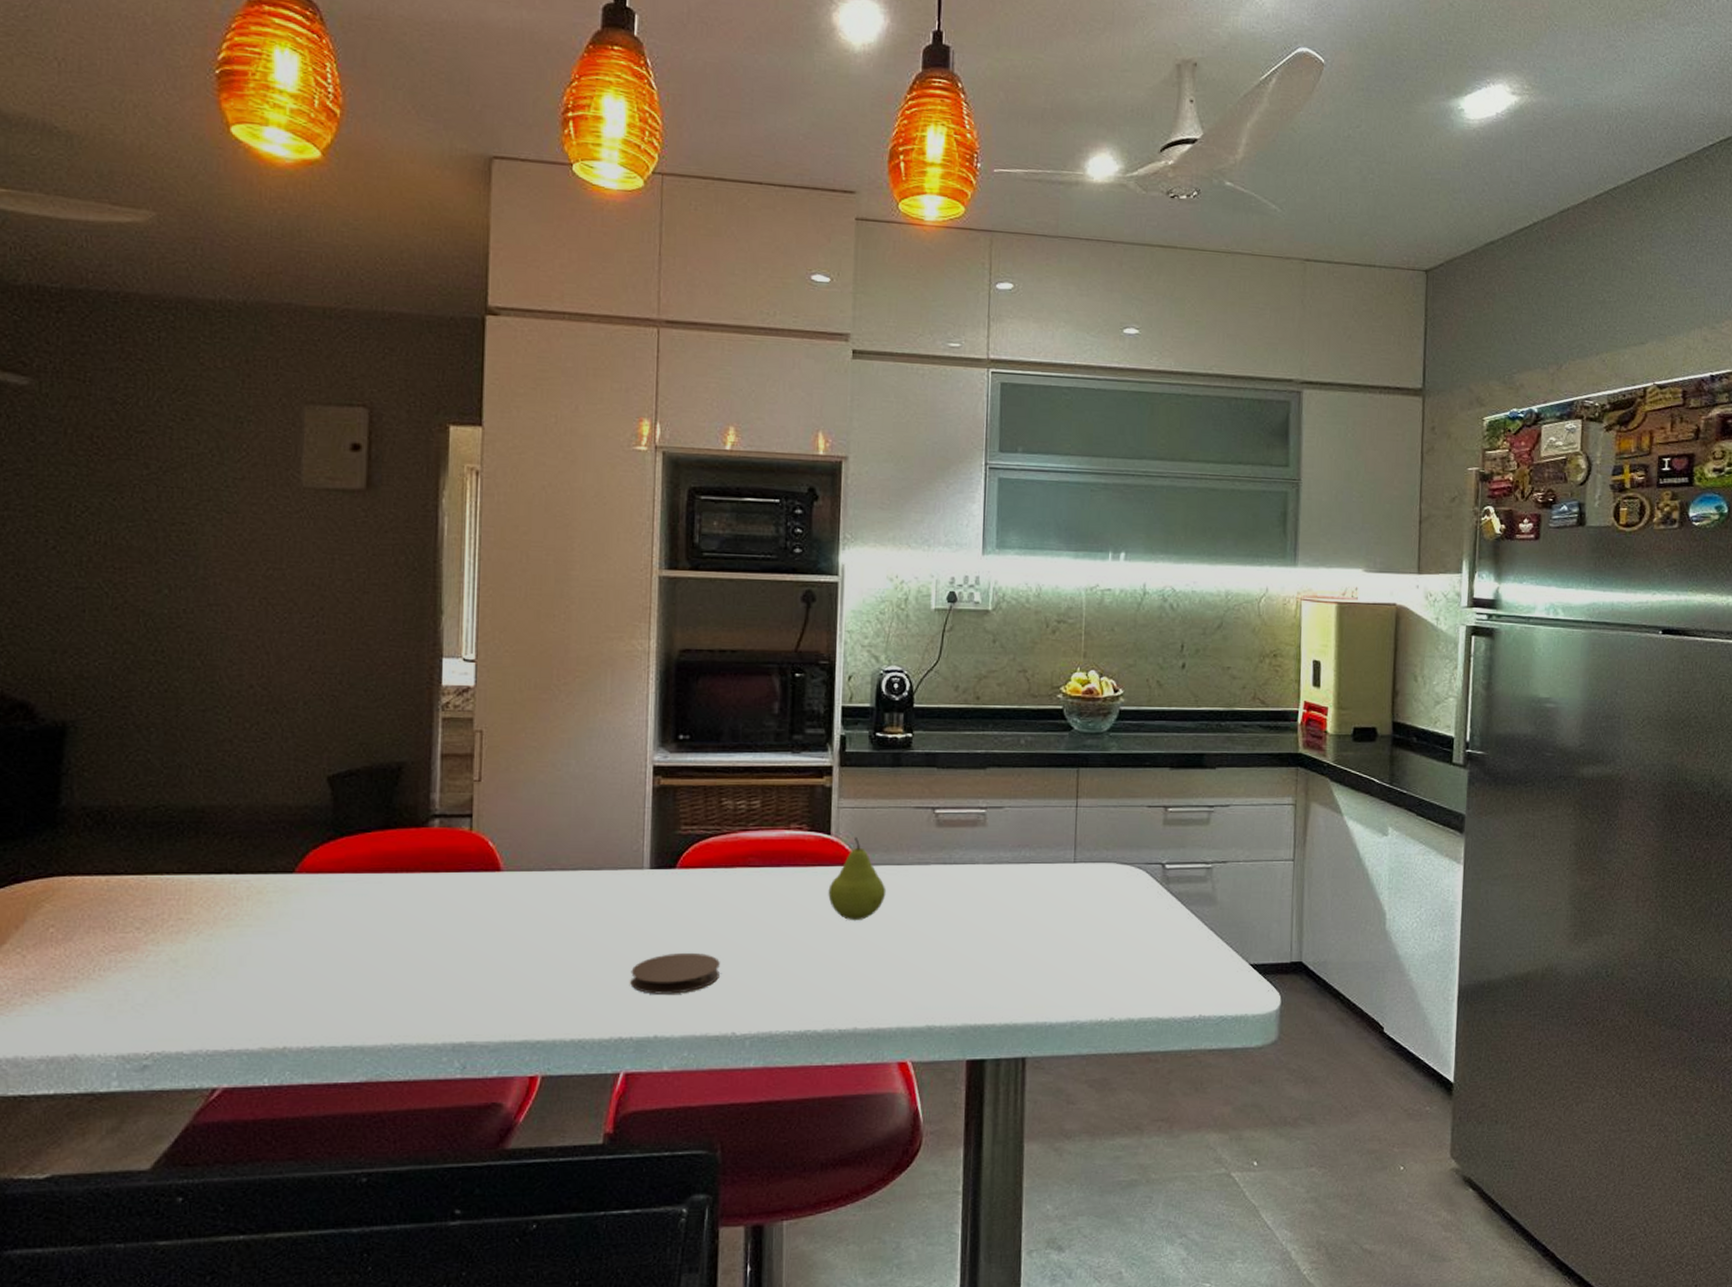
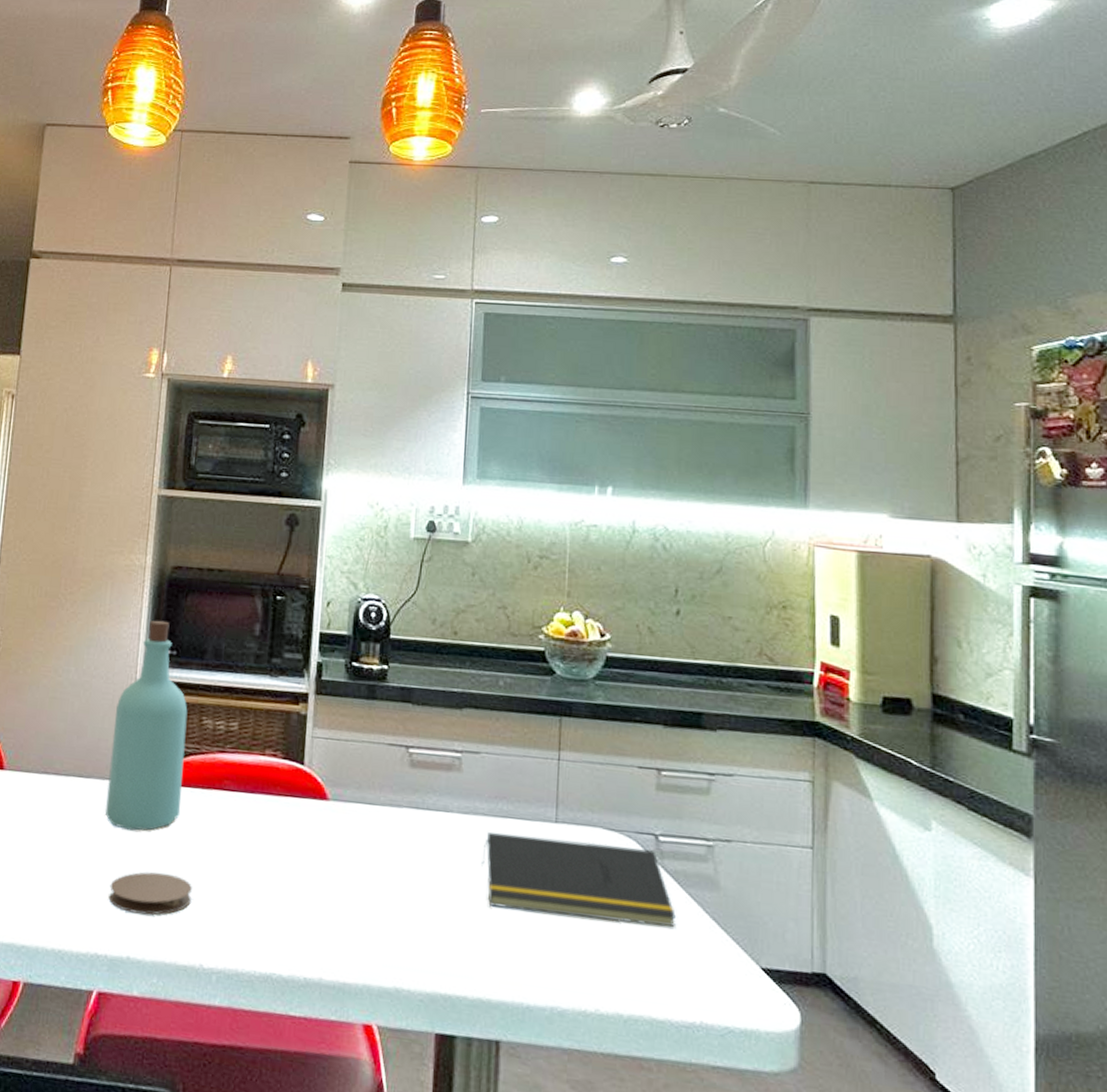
bottle: none [621,705,706,916] -> present [105,620,188,831]
fruit: present [828,836,887,921] -> none [299,769,357,861]
notepad: none [1006,876,1179,943] -> present [481,832,676,927]

